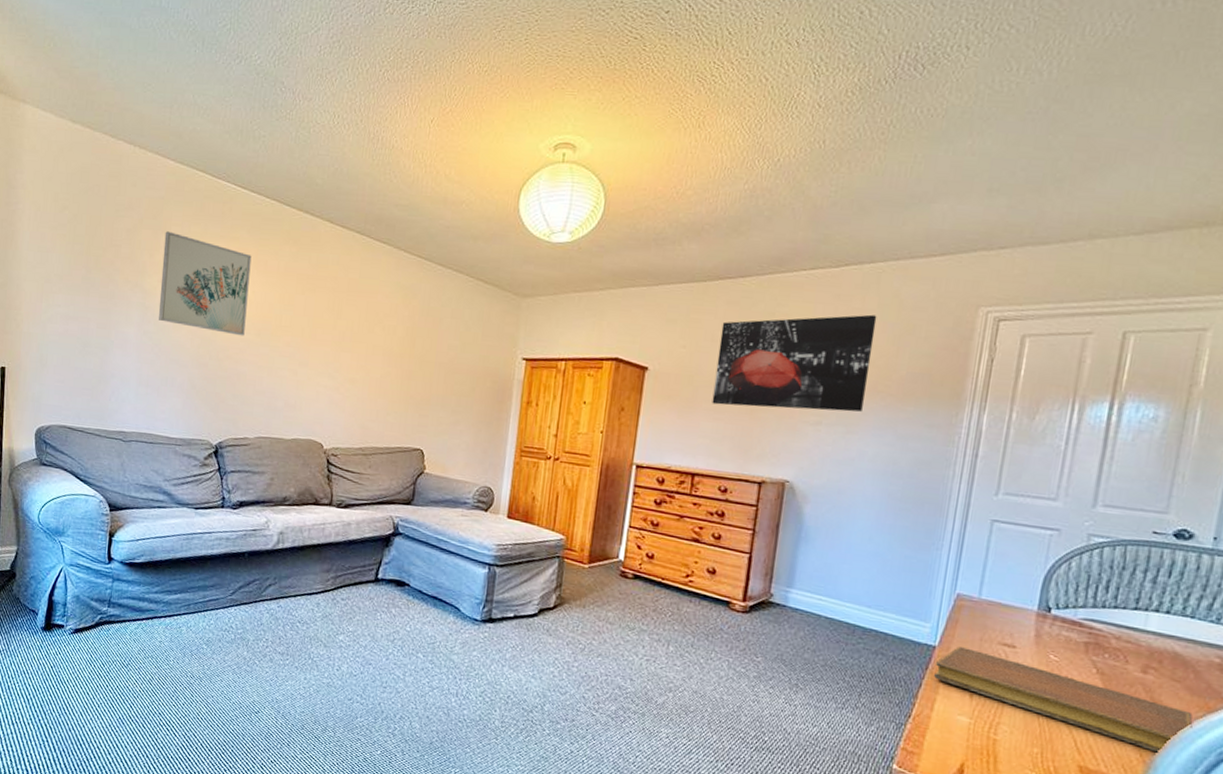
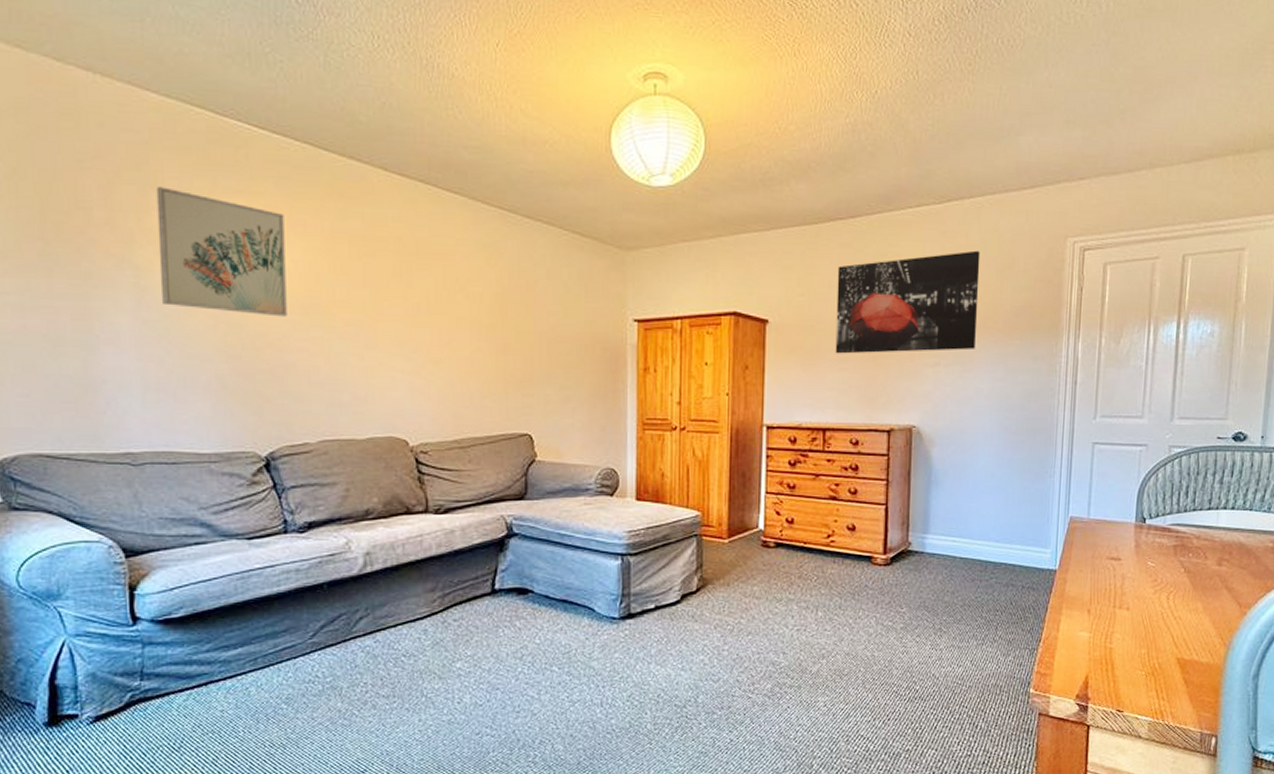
notebook: present [934,647,1193,753] -> none [1057,567,1257,634]

